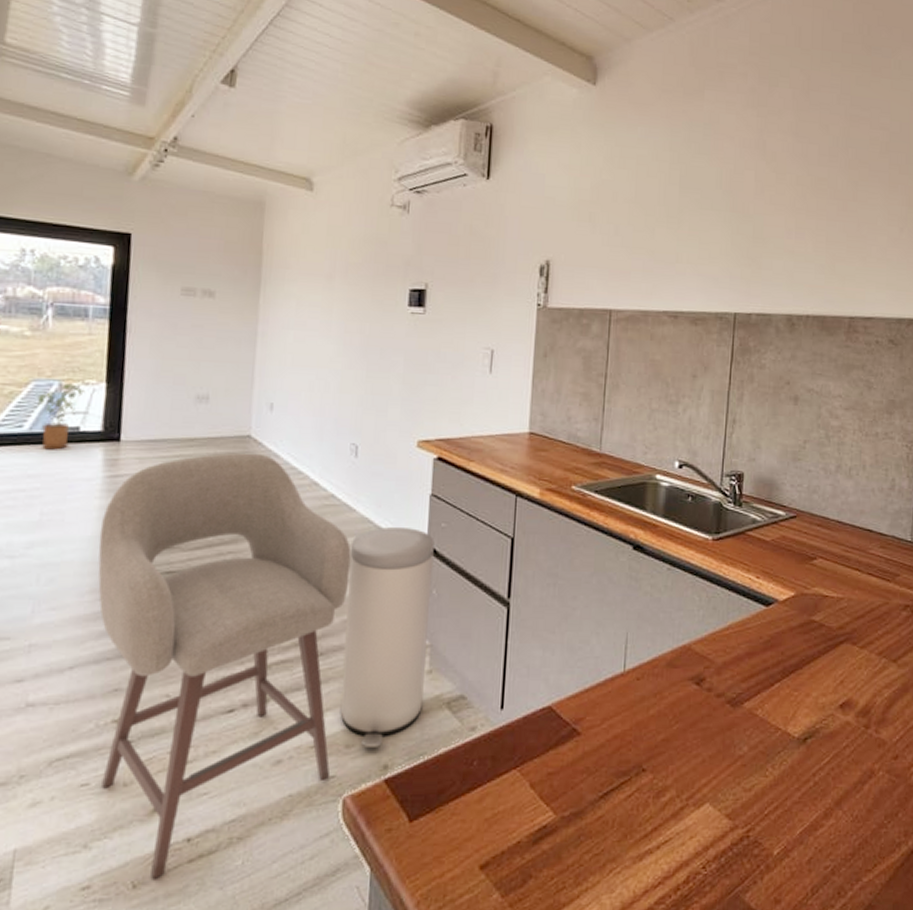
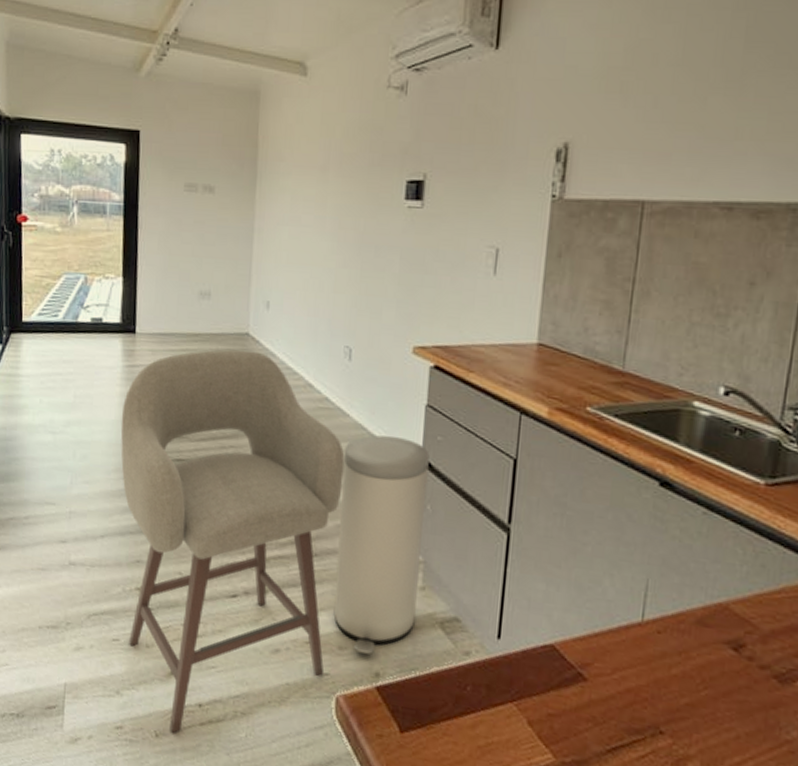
house plant: present [37,383,86,450] -> none [68,277,106,339]

